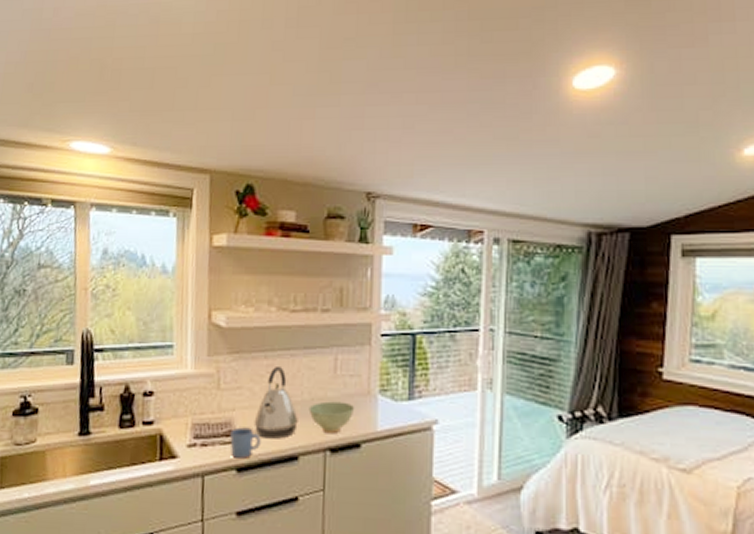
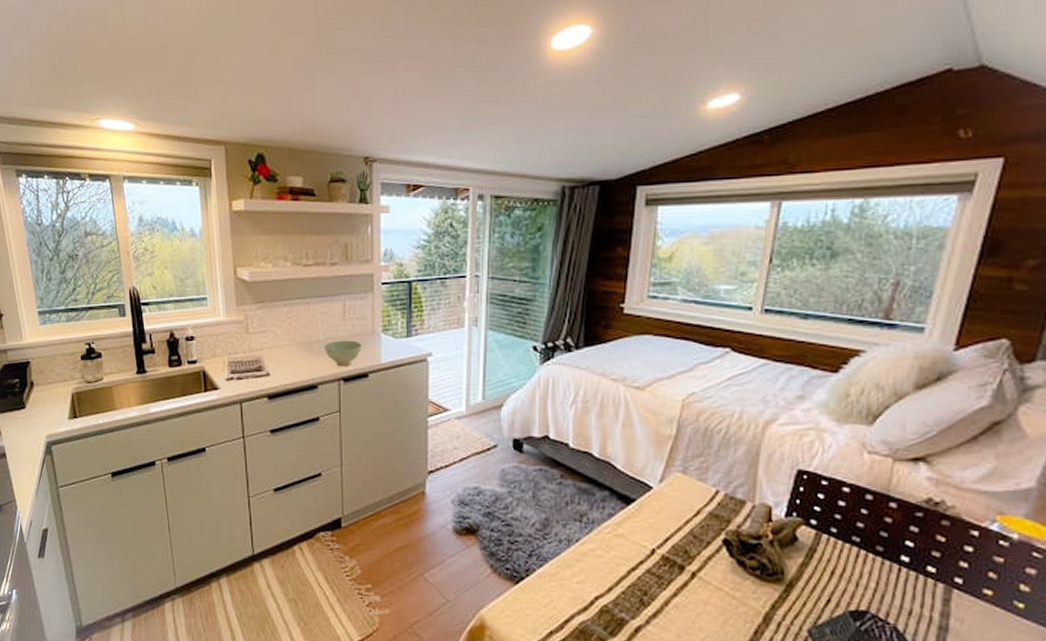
mug: present [230,427,261,460] -> none [260,363,286,390]
kettle: present [254,365,298,439] -> none [279,312,315,372]

